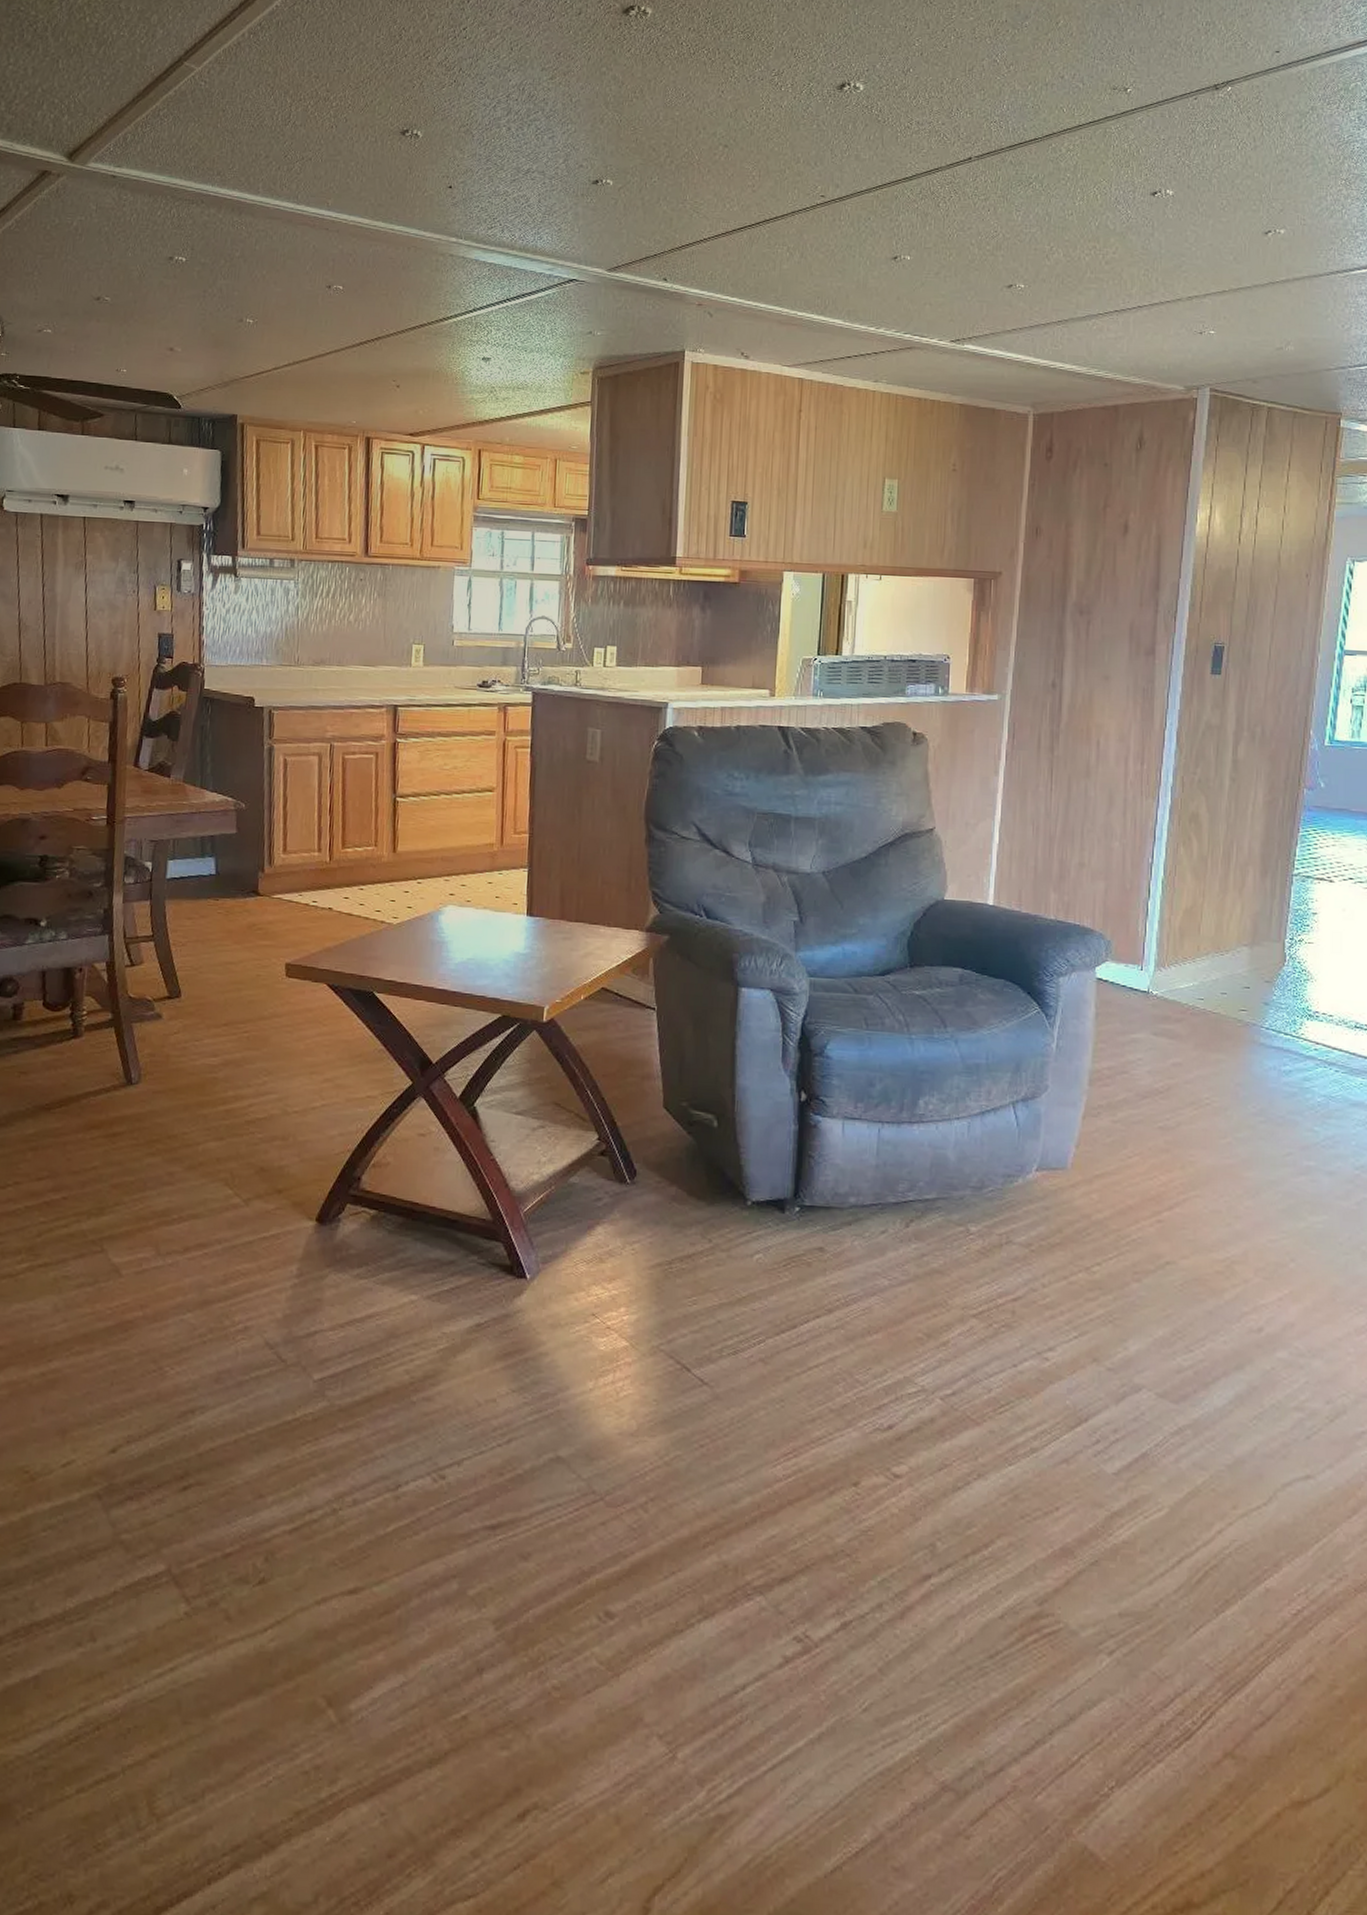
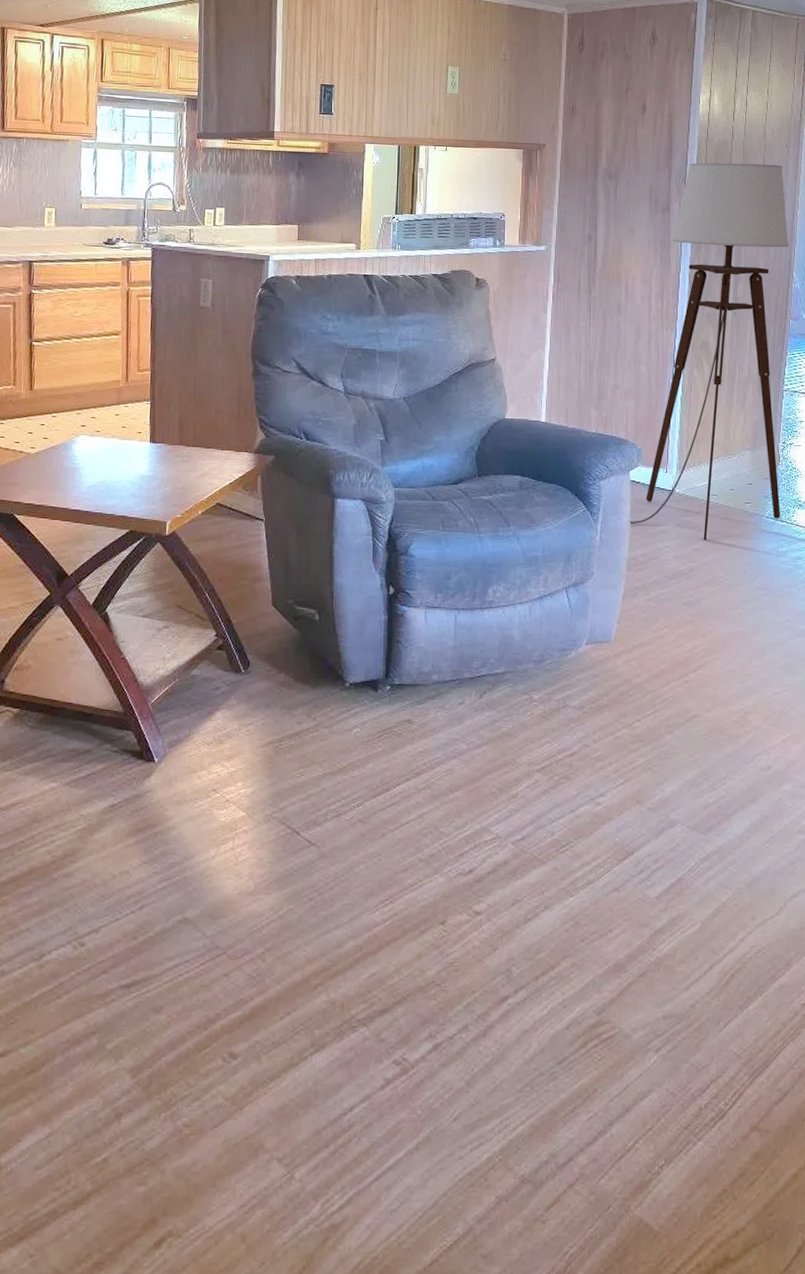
floor lamp: none [1092,595,1307,1054] -> present [628,162,790,541]

